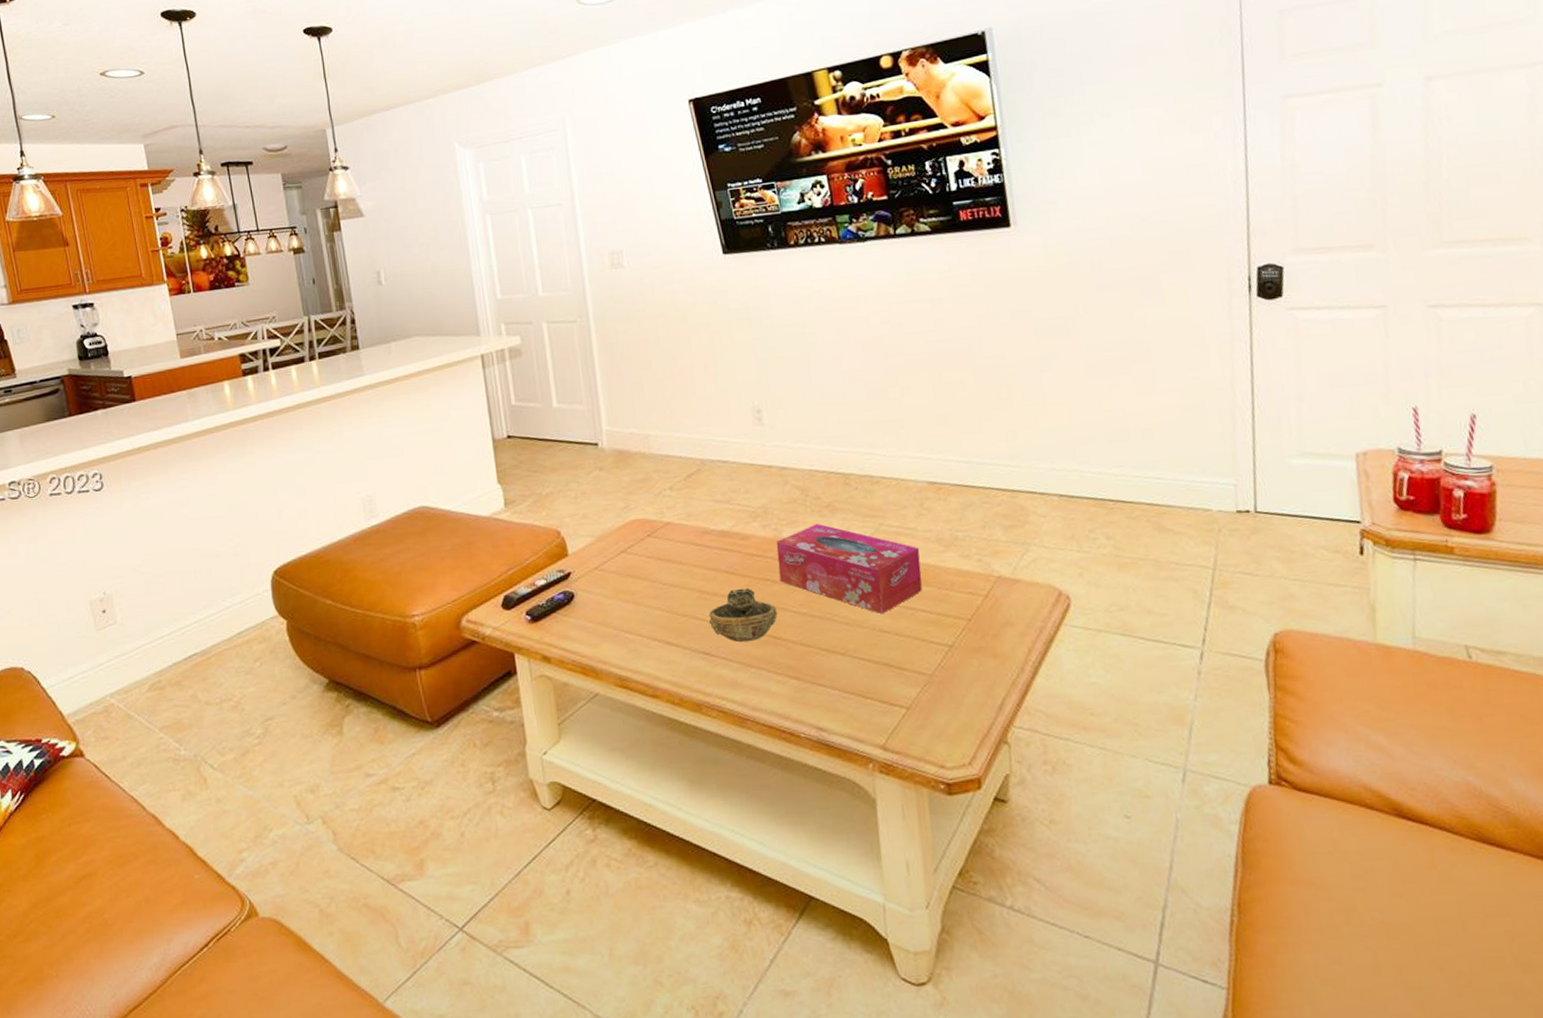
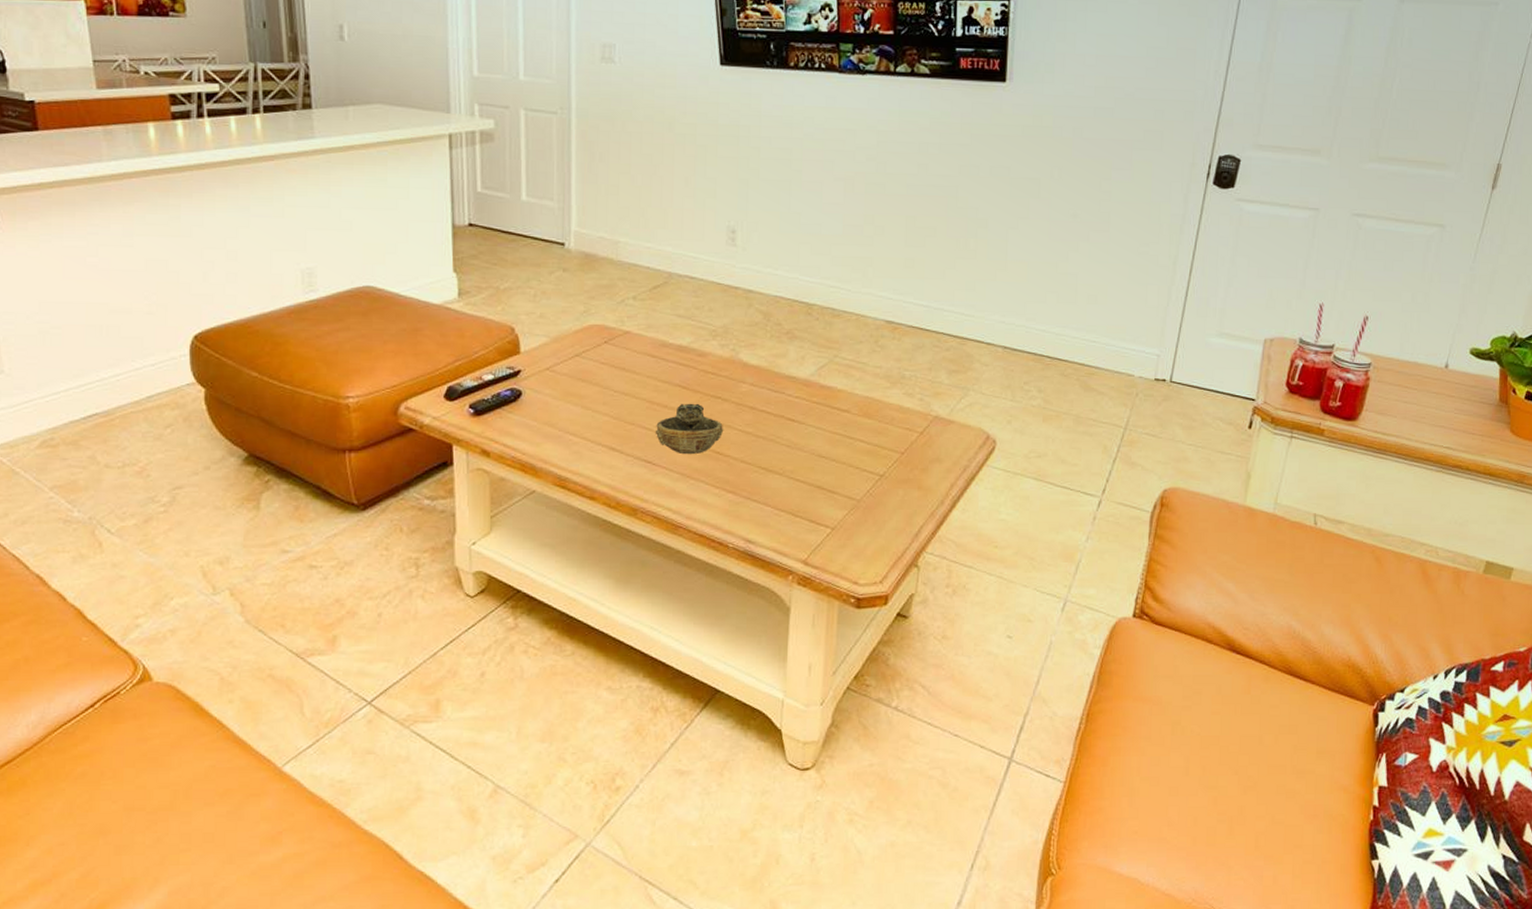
tissue box: present [776,523,922,614] -> none [730,348,868,441]

